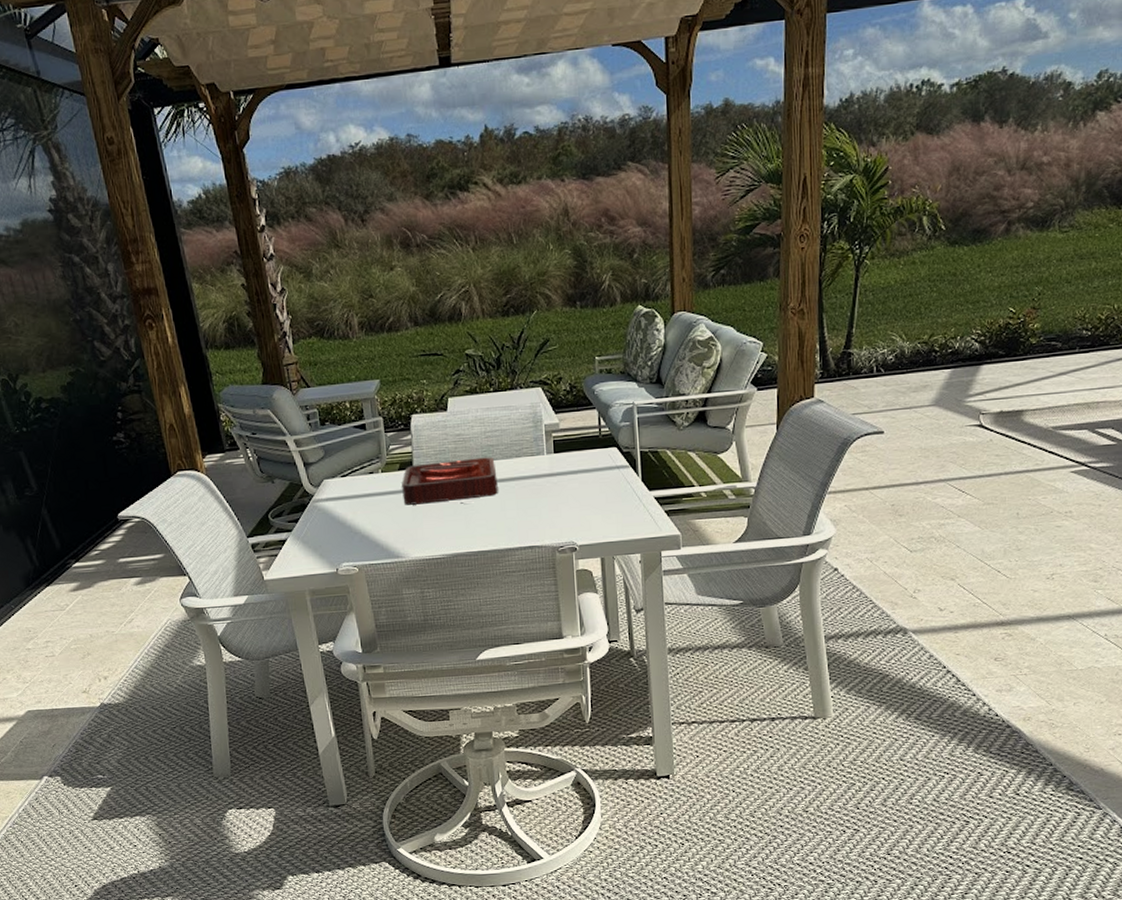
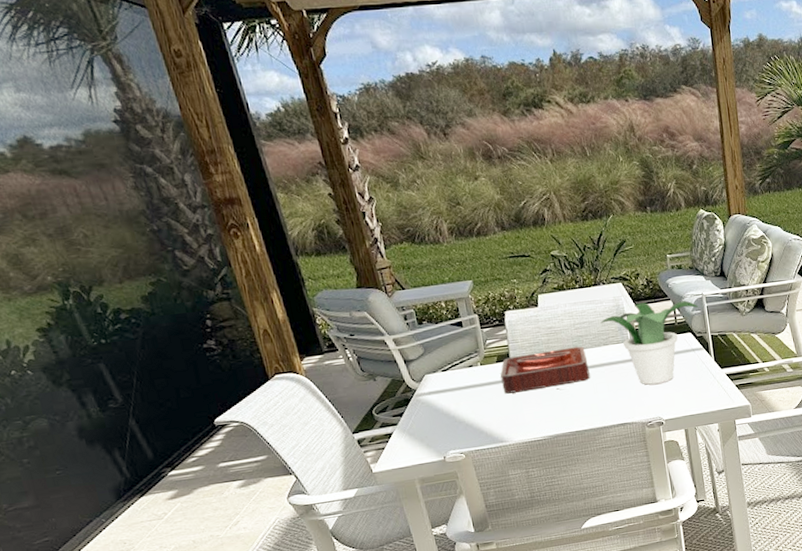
potted plant: none [514,410,628,505] -> present [600,300,699,385]

